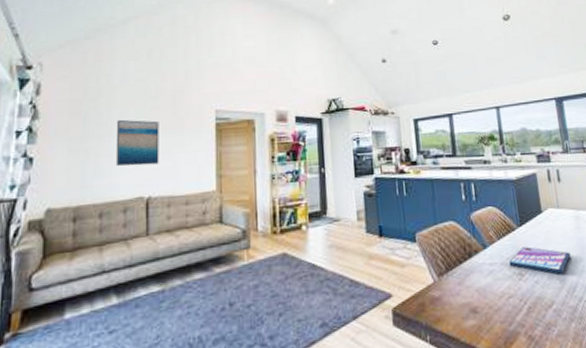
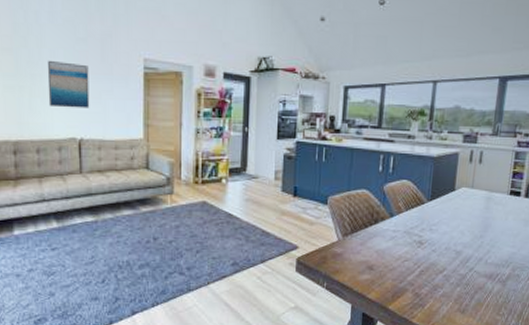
video game case: present [508,246,571,274] -> none [411,220,473,246]

